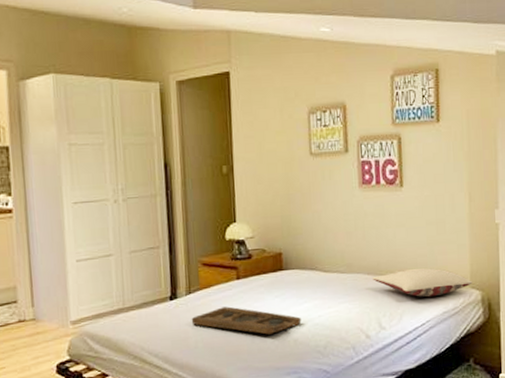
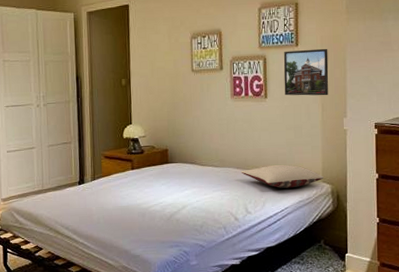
decorative tray: present [191,306,302,335] -> none [95,191,183,215]
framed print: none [422,124,477,183] -> present [283,48,329,96]

